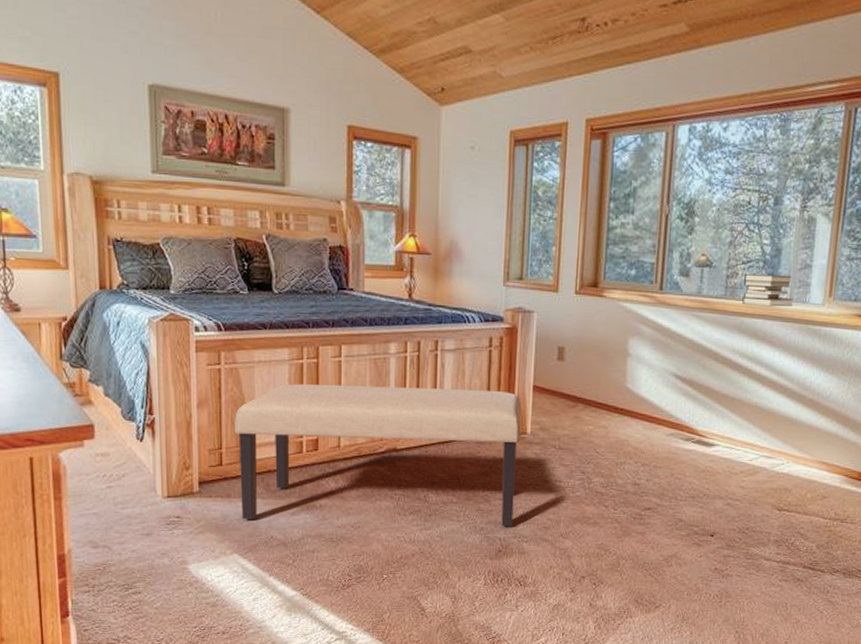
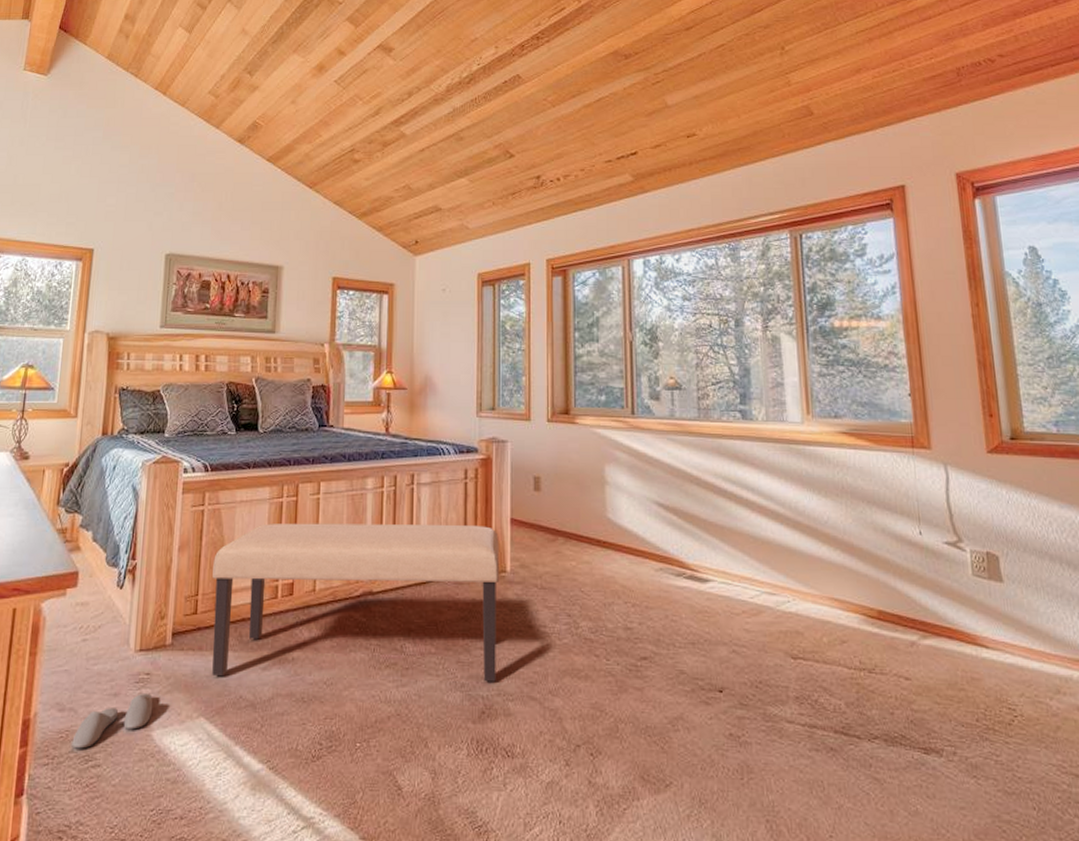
slippers: none [109,533,187,579] -> present [70,692,154,749]
books: present [742,273,793,307] -> none [716,394,770,427]

